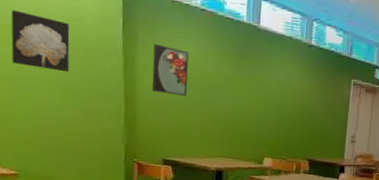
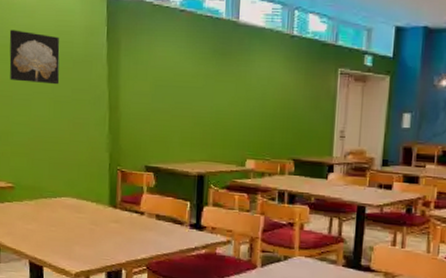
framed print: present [152,43,189,96] -> none [134,49,169,100]

